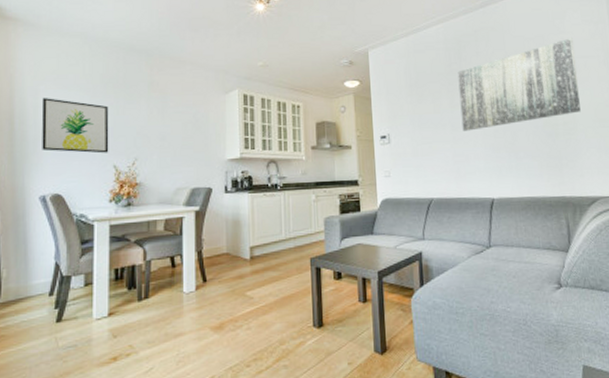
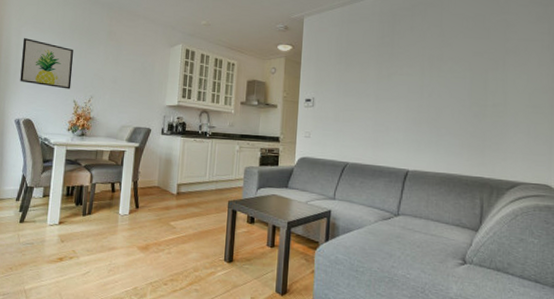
wall art: present [457,38,581,131] -> none [386,19,518,103]

